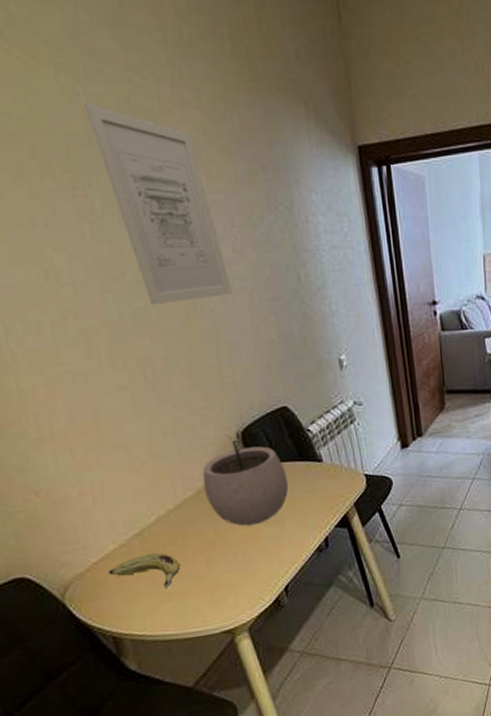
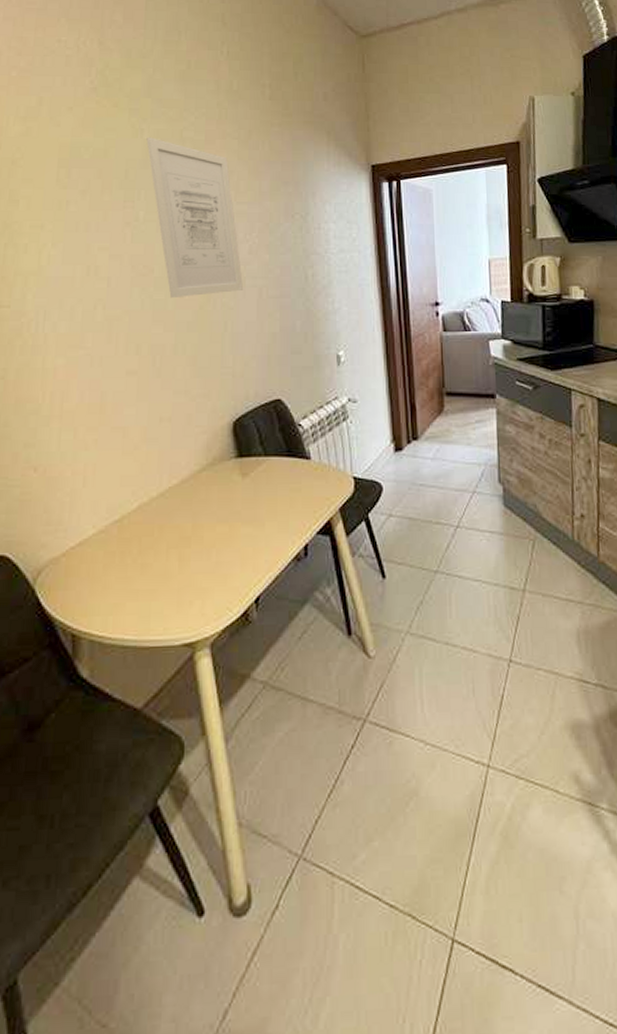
fruit: present [108,552,180,588] -> none [82,542,152,584]
plant pot: present [202,431,289,527] -> none [189,420,273,523]

